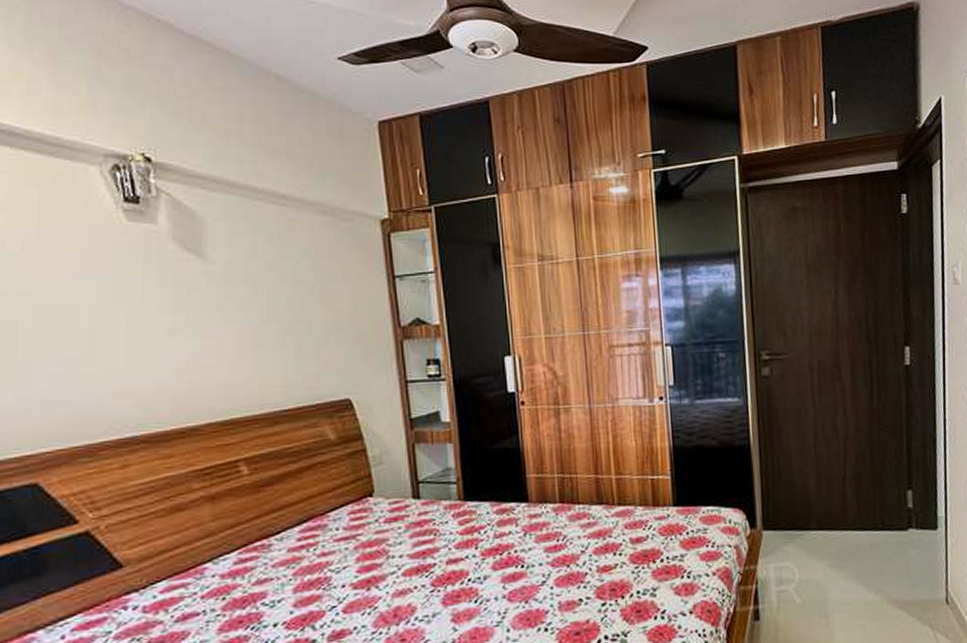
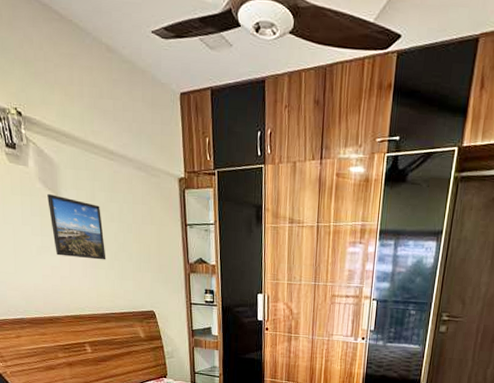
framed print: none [185,256,275,338] -> present [47,194,106,260]

